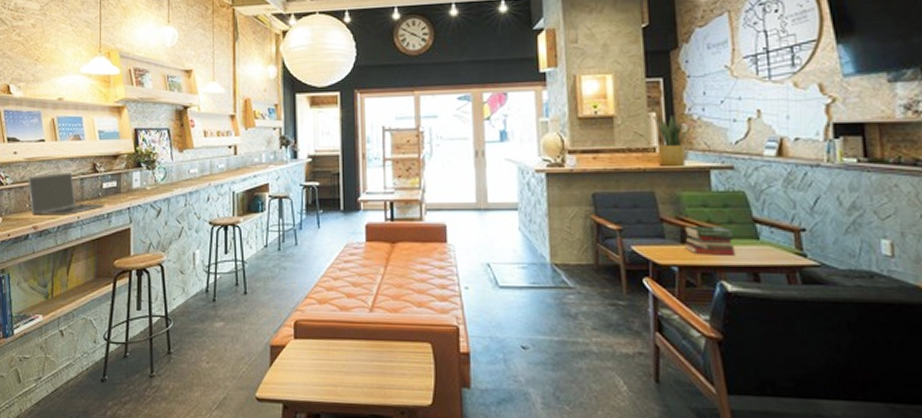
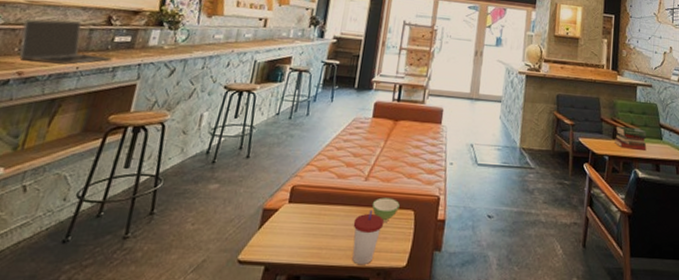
cup: none [365,344,398,404] -> present [352,210,384,266]
bowl: none [382,330,413,357] -> present [371,197,400,223]
planter: present [654,115,688,168] -> none [605,42,626,82]

